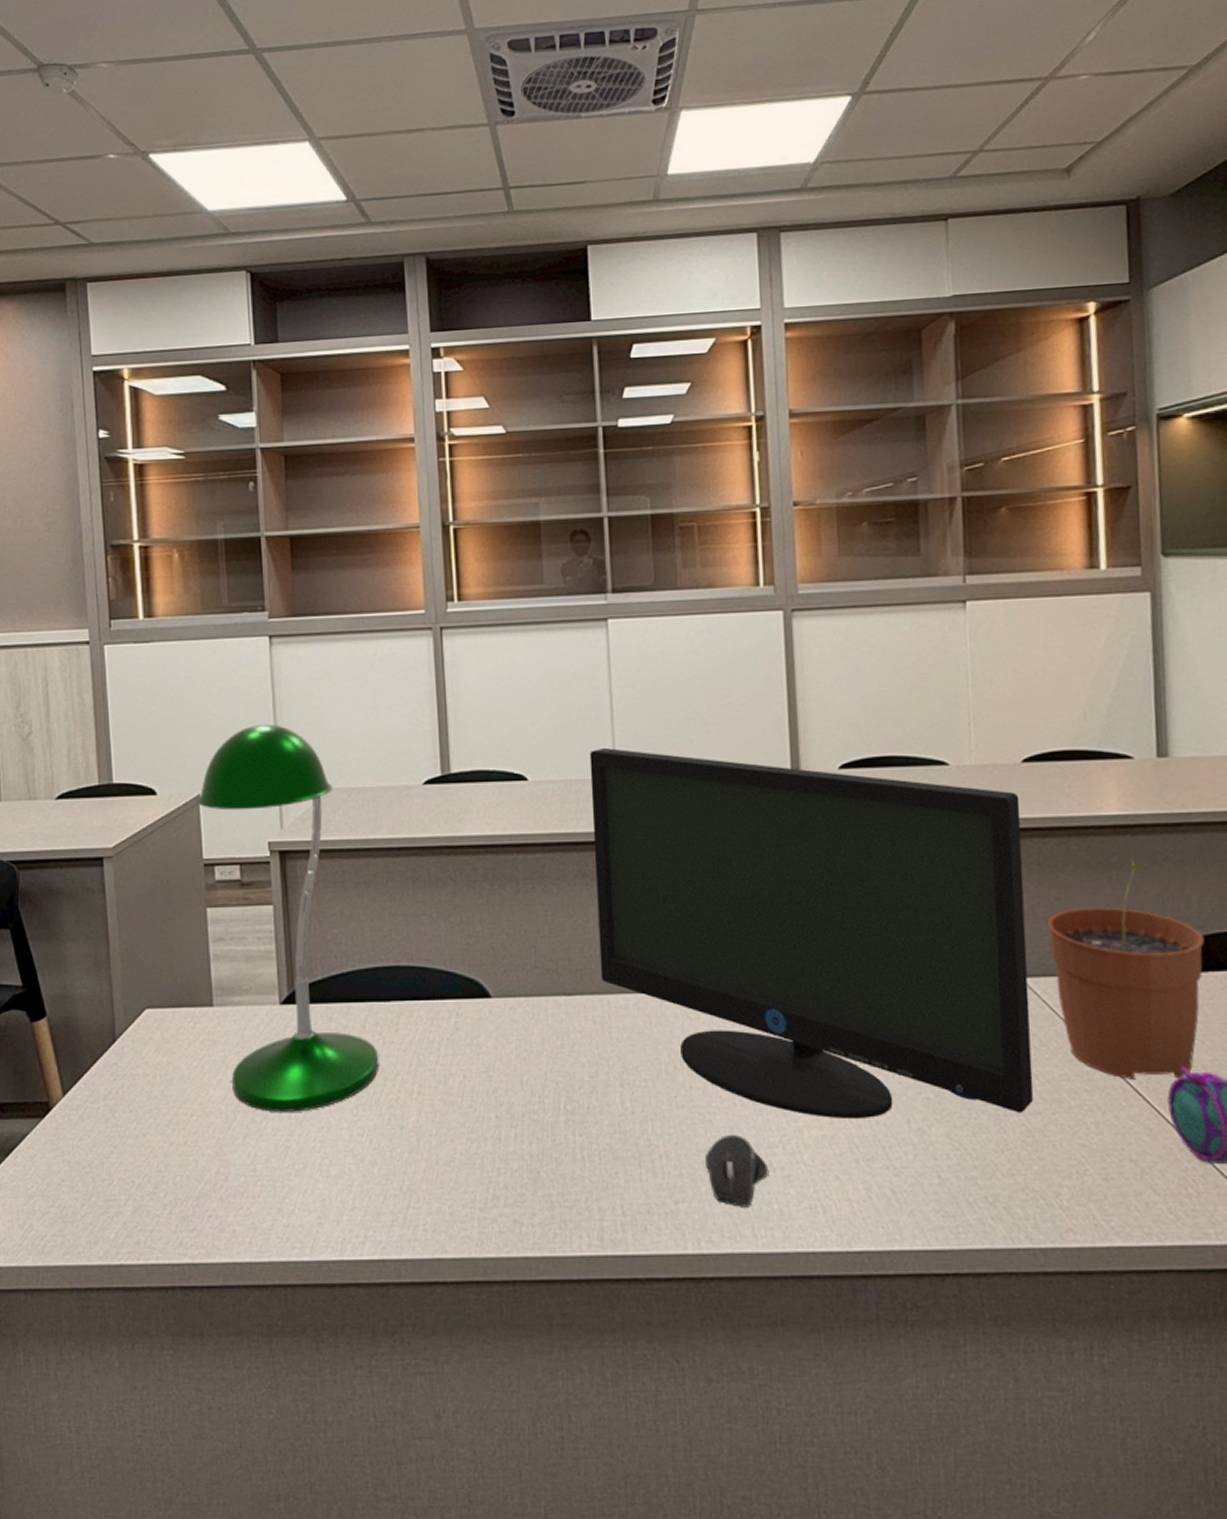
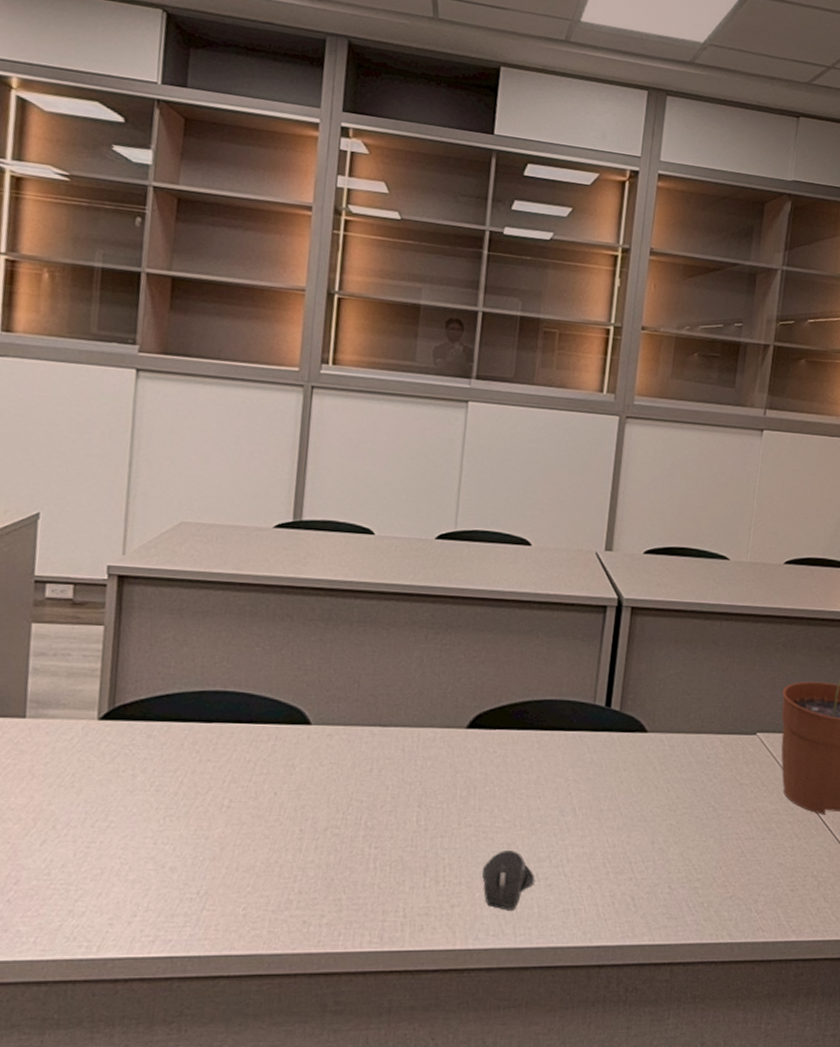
desk lamp: present [196,724,379,1112] -> none [35,452,194,821]
monitor: present [589,747,1034,1118] -> none [415,513,778,839]

